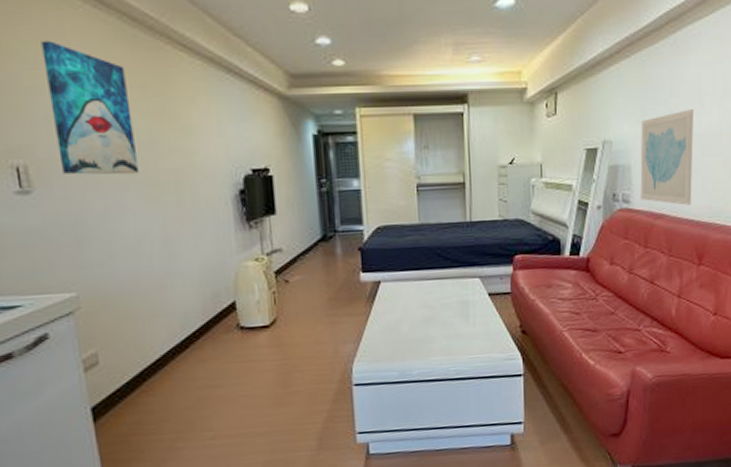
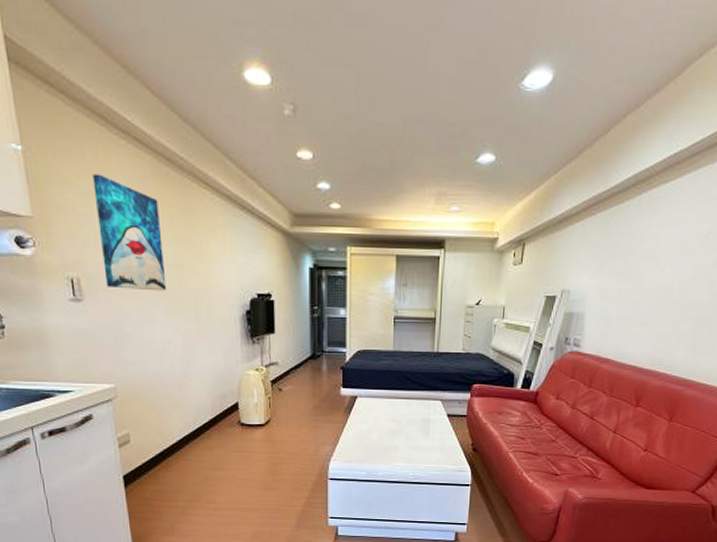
wall art: present [640,109,693,205] -> none [590,266,649,353]

